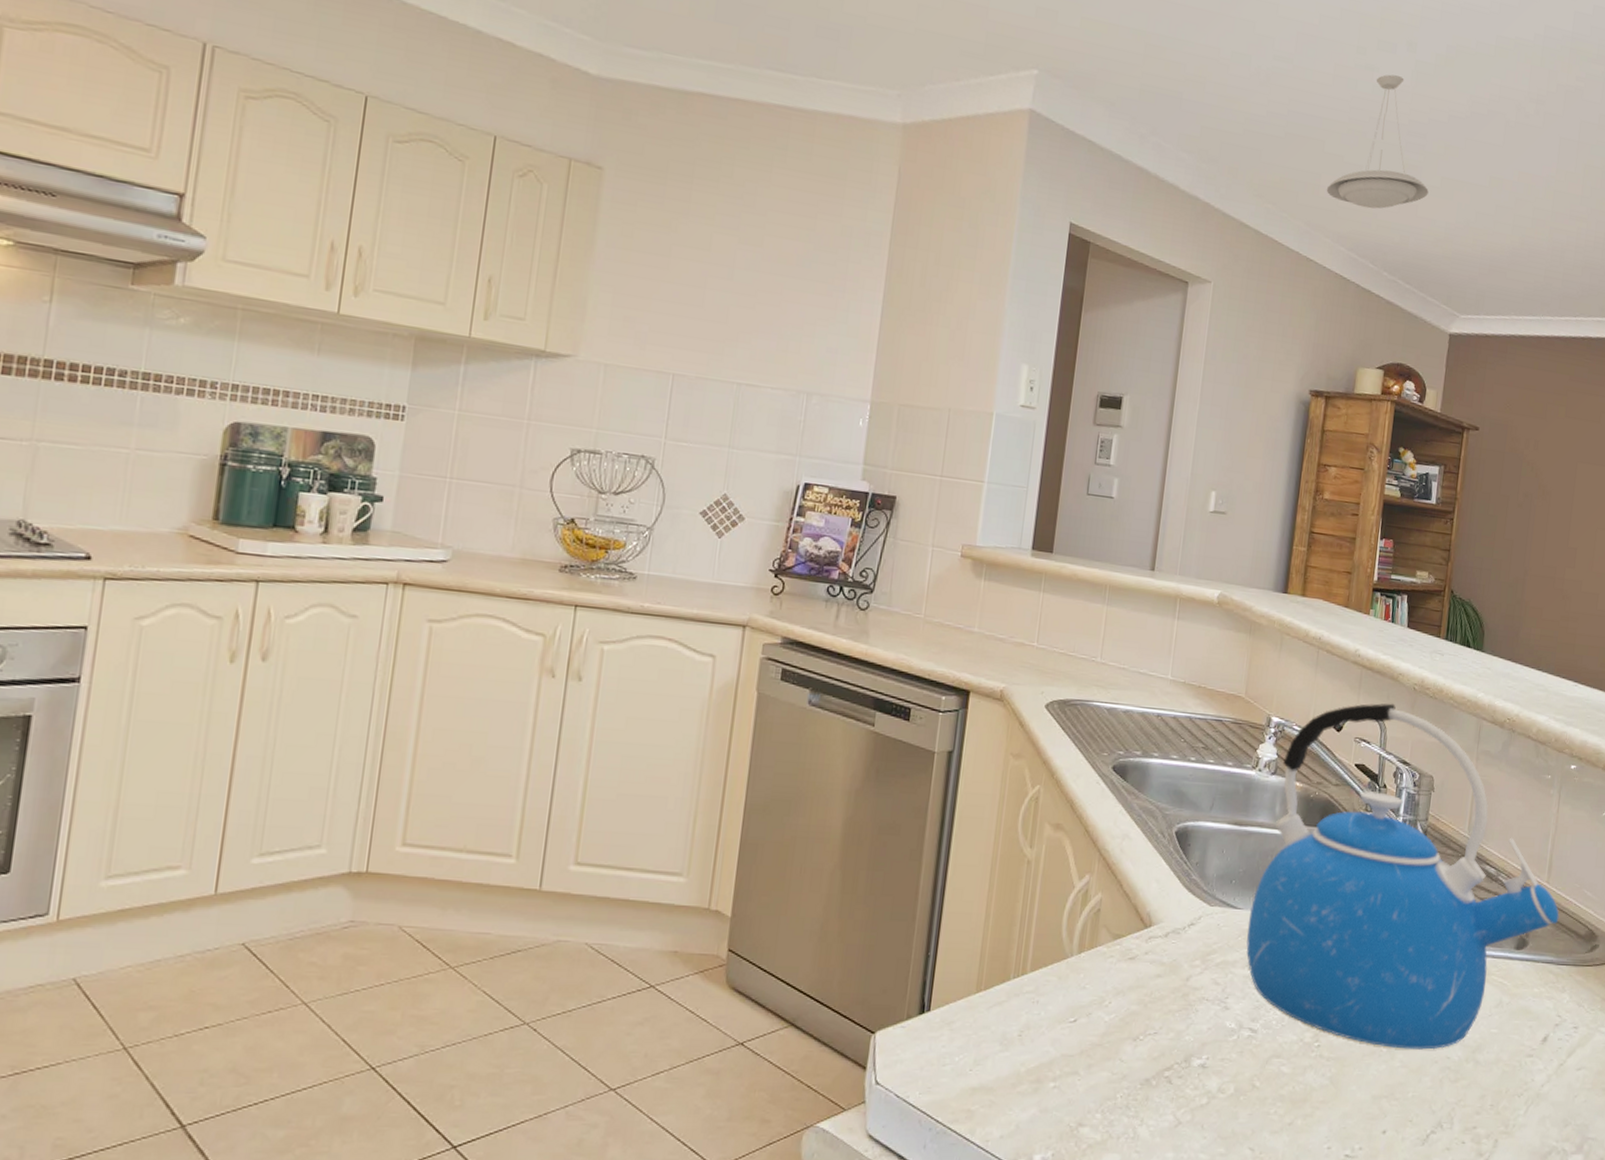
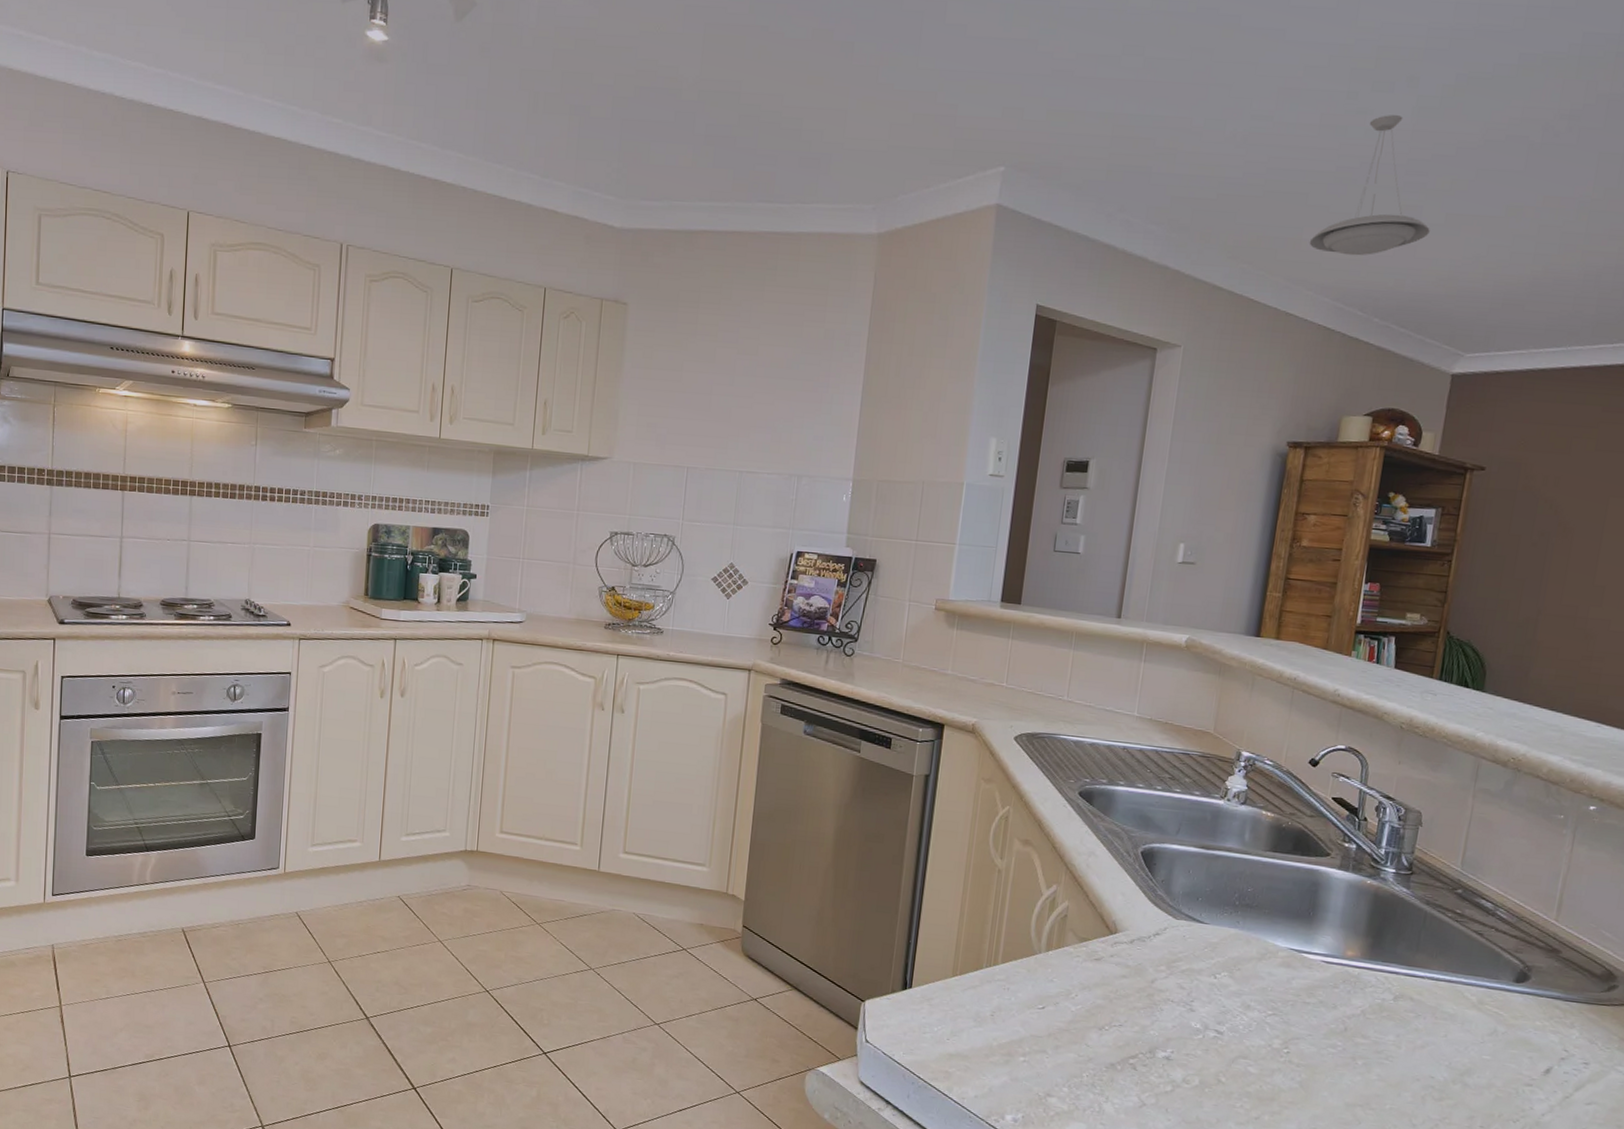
kettle: present [1246,703,1559,1050] -> none [1212,740,1570,1069]

